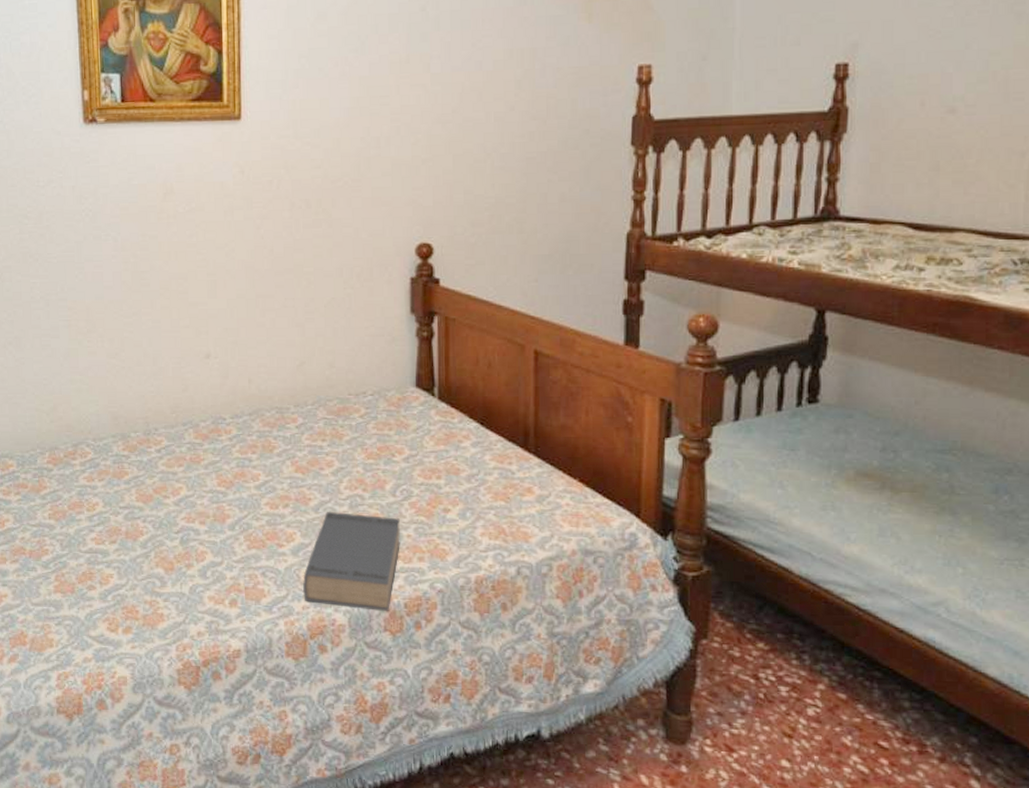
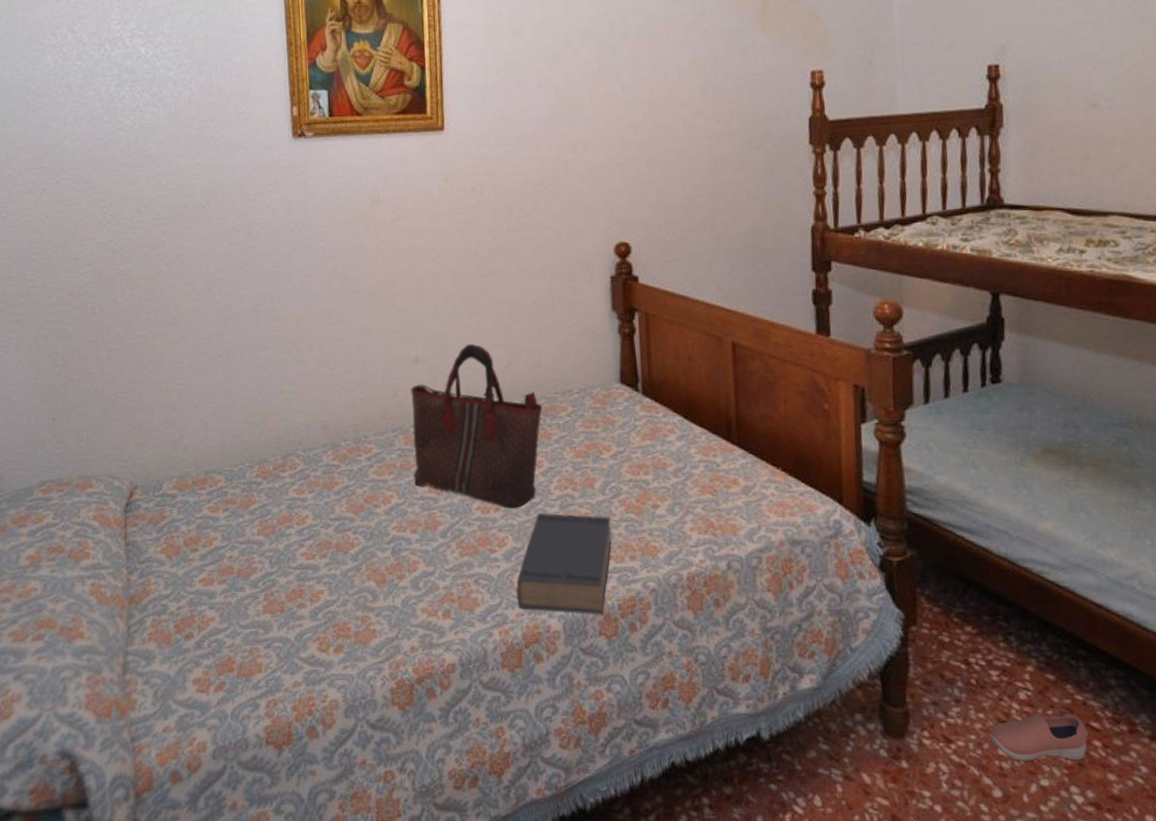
handbag: none [202,341,335,506] -> present [411,343,543,508]
shoe: none [773,729,875,777] -> present [989,713,1088,761]

